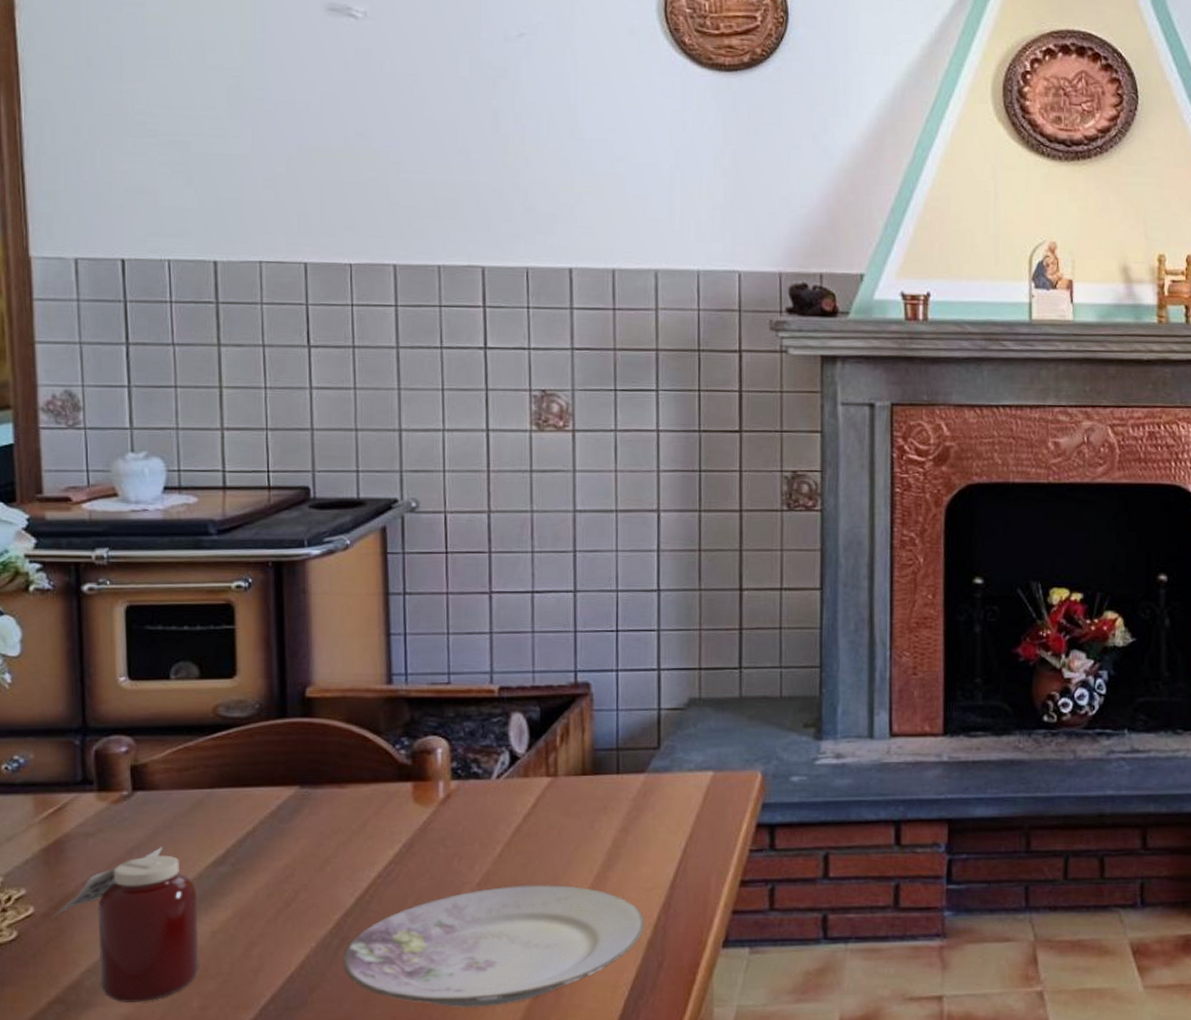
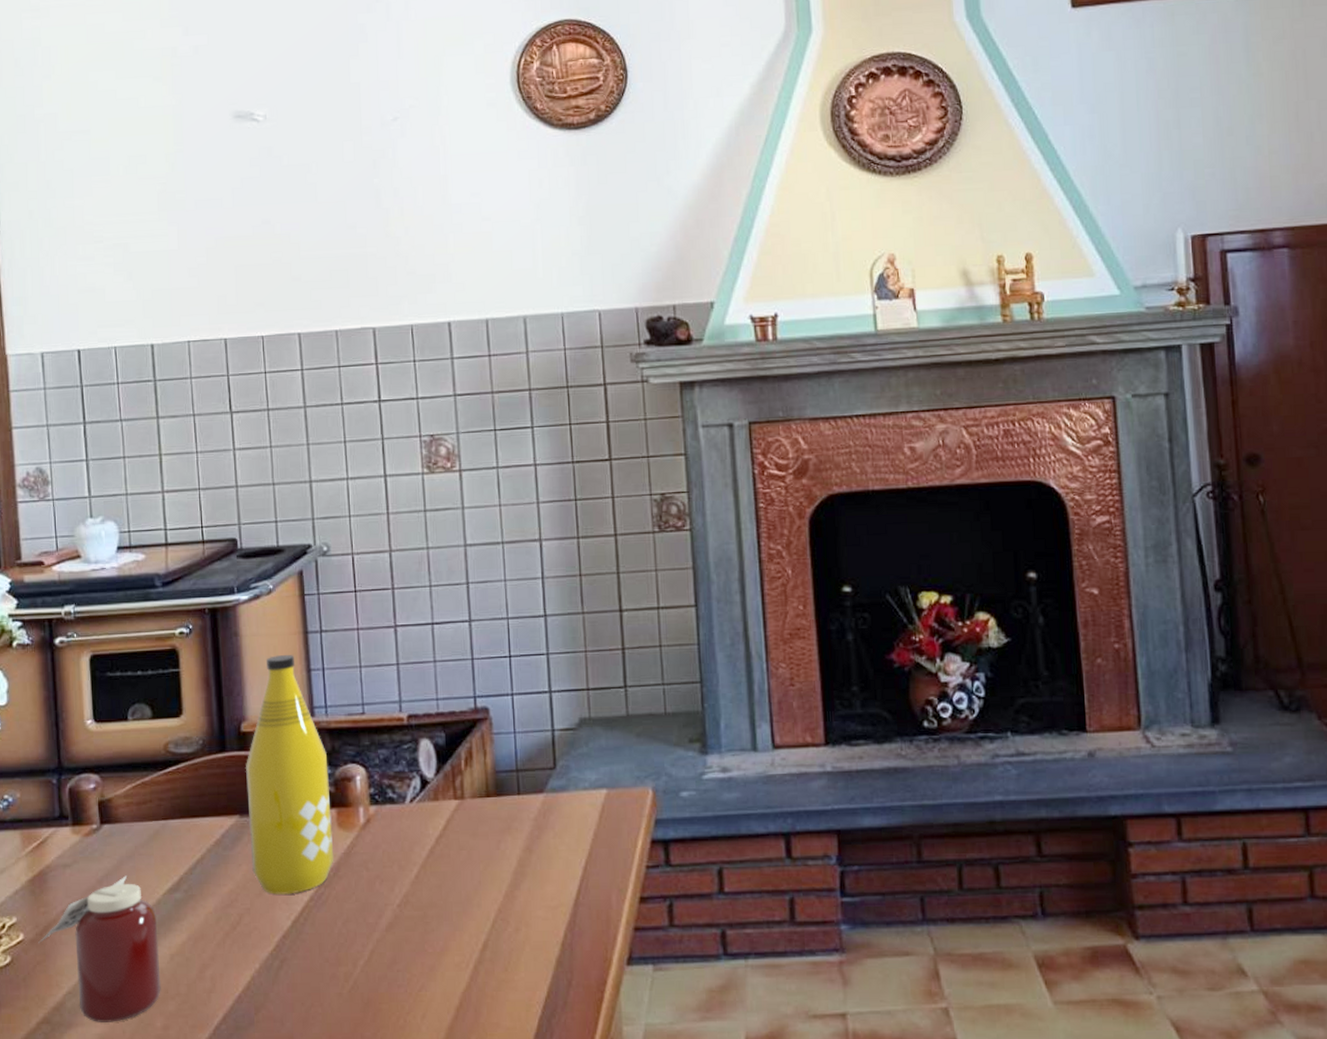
bottle: none [308,616,408,871] -> present [245,654,334,895]
plate: present [342,885,645,1007] -> none [283,905,553,1026]

